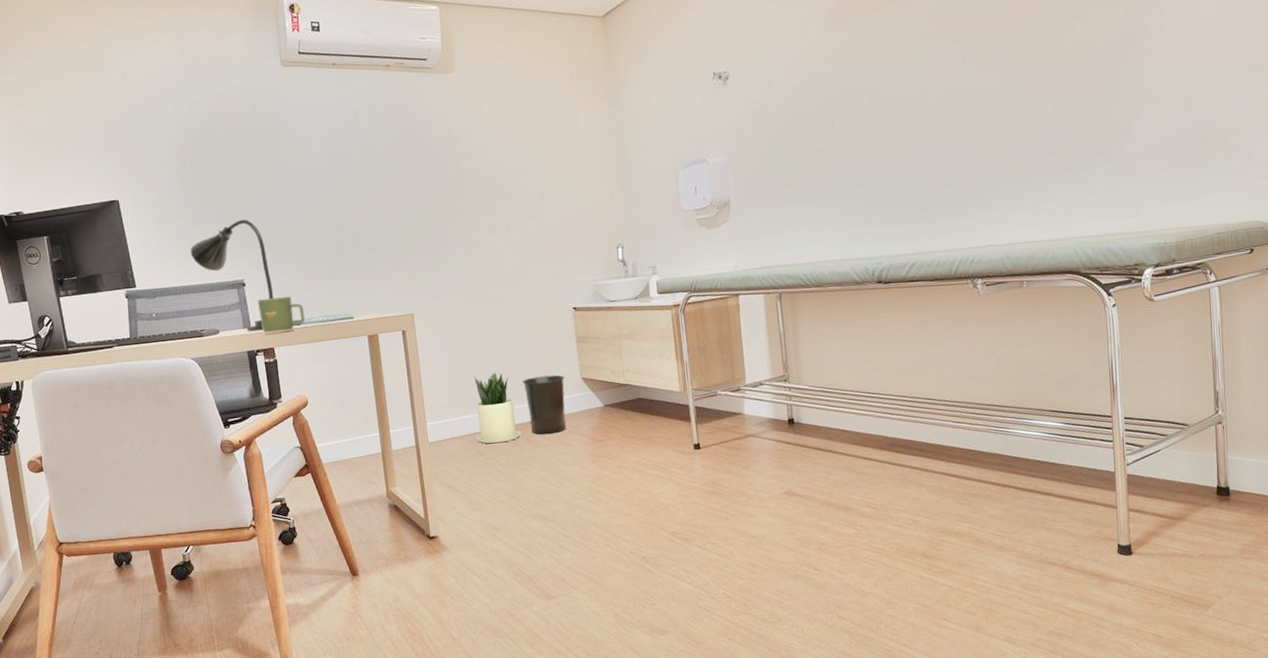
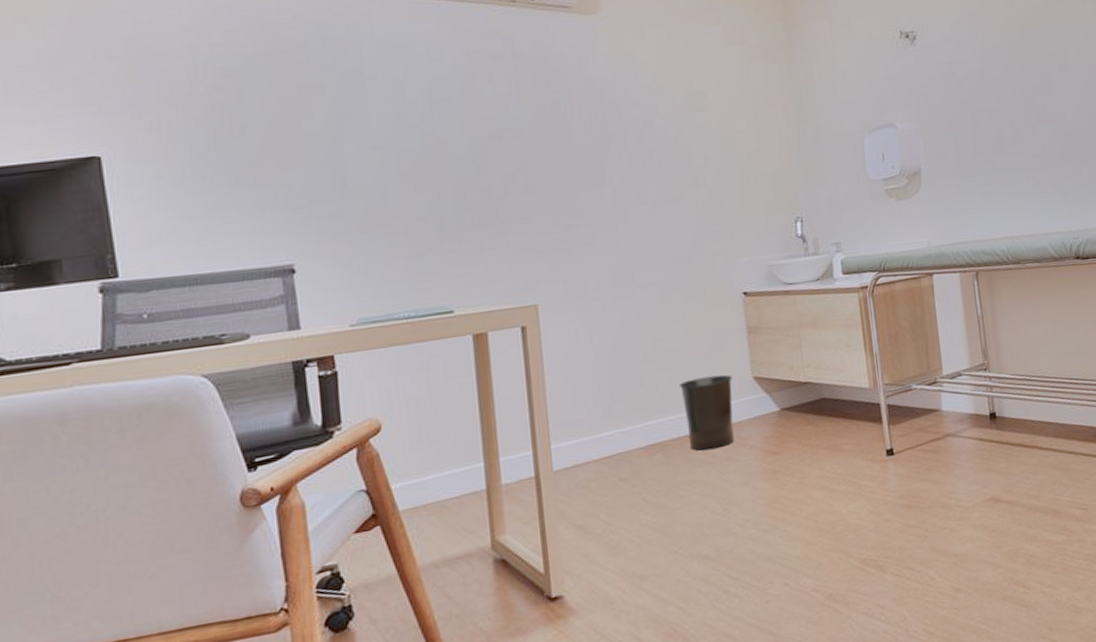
desk lamp: present [190,219,302,332] -> none [211,184,377,335]
mug: present [258,296,305,335] -> none [312,286,384,338]
planter: present [474,372,521,444] -> none [617,375,676,467]

